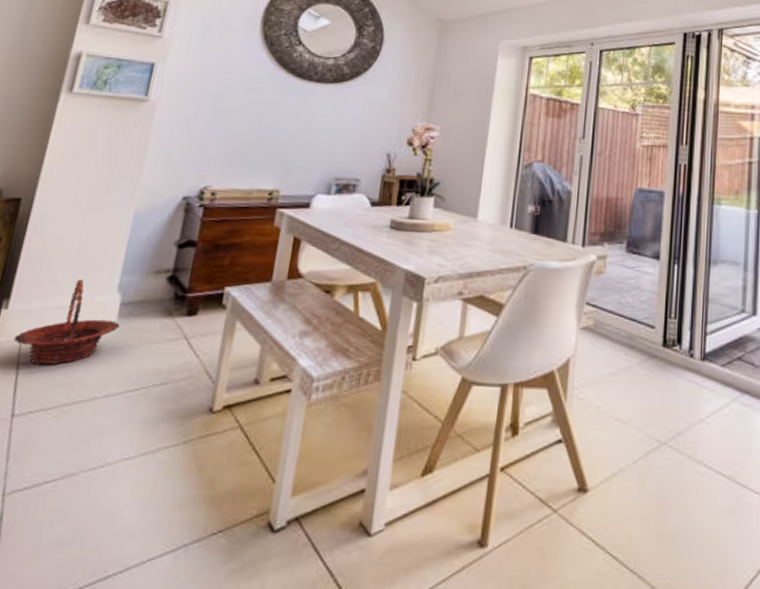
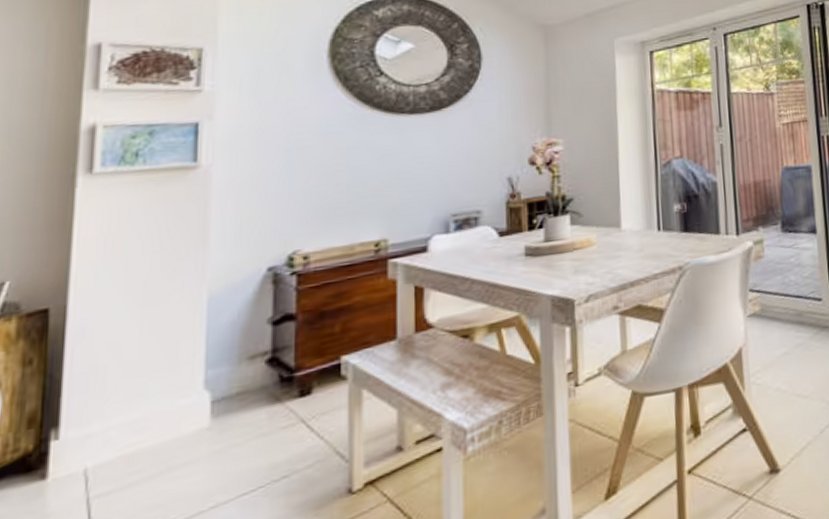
basket: present [13,279,120,365] -> none [75,385,215,494]

